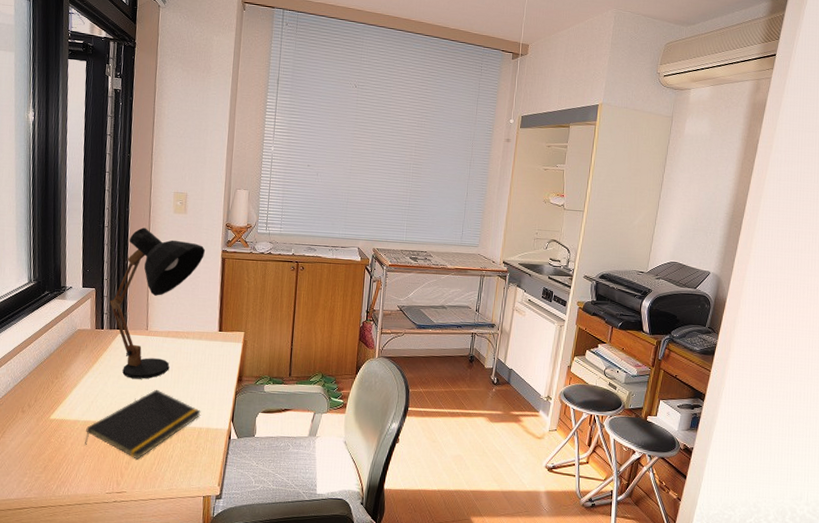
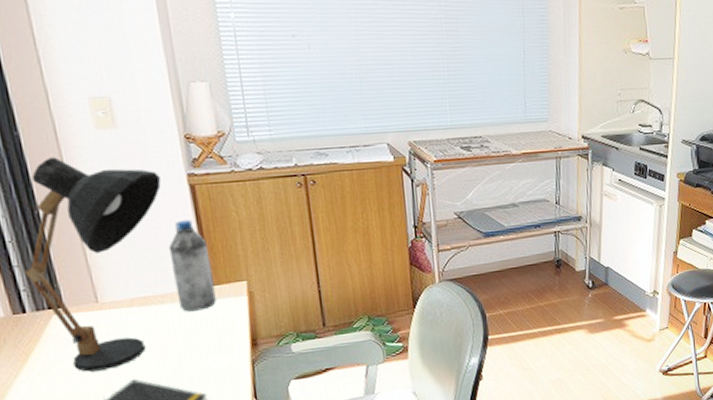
water bottle: none [197,281,224,348] -> present [168,219,216,312]

